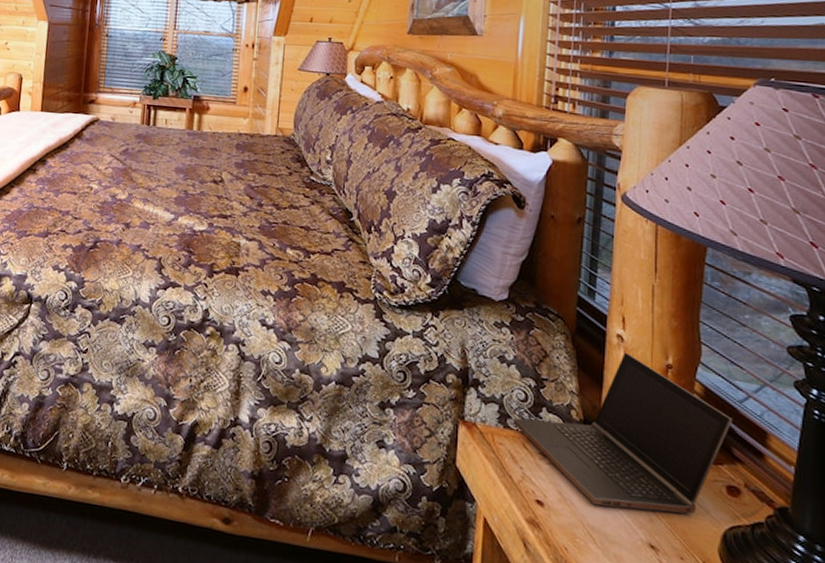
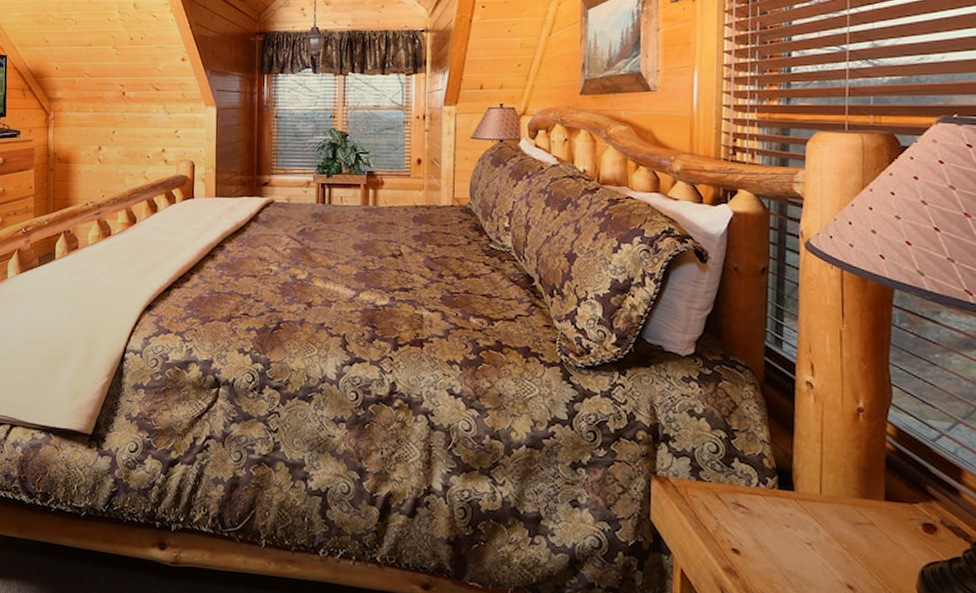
laptop computer: present [512,352,733,514] -> none [705,398,927,554]

